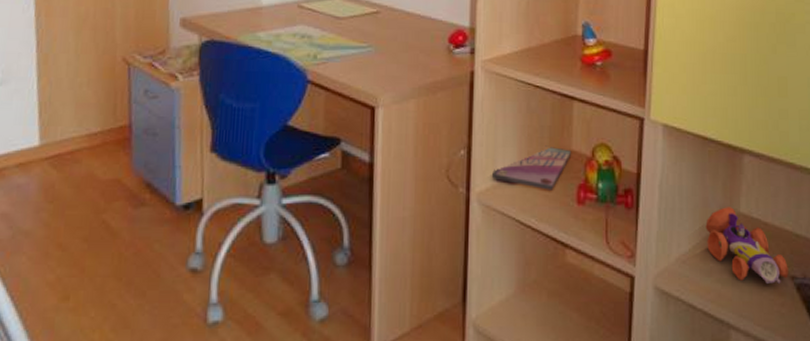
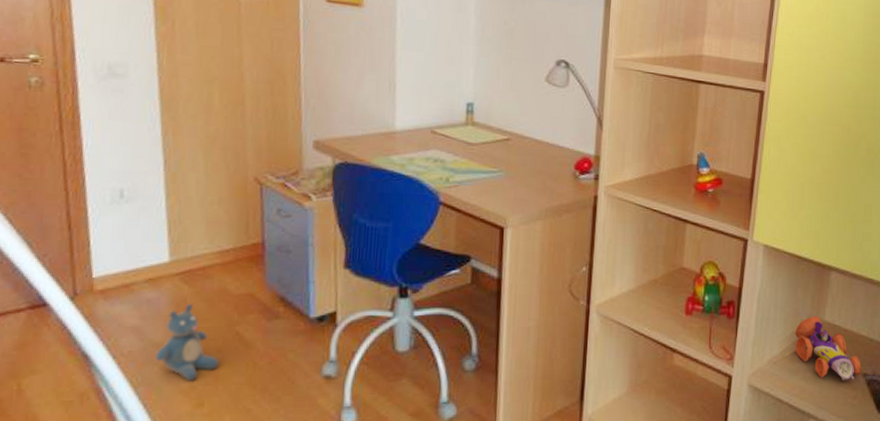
stuffed animal: none [23,190,85,273] -> present [155,304,219,382]
video game case: present [491,145,572,190] -> none [610,263,683,303]

